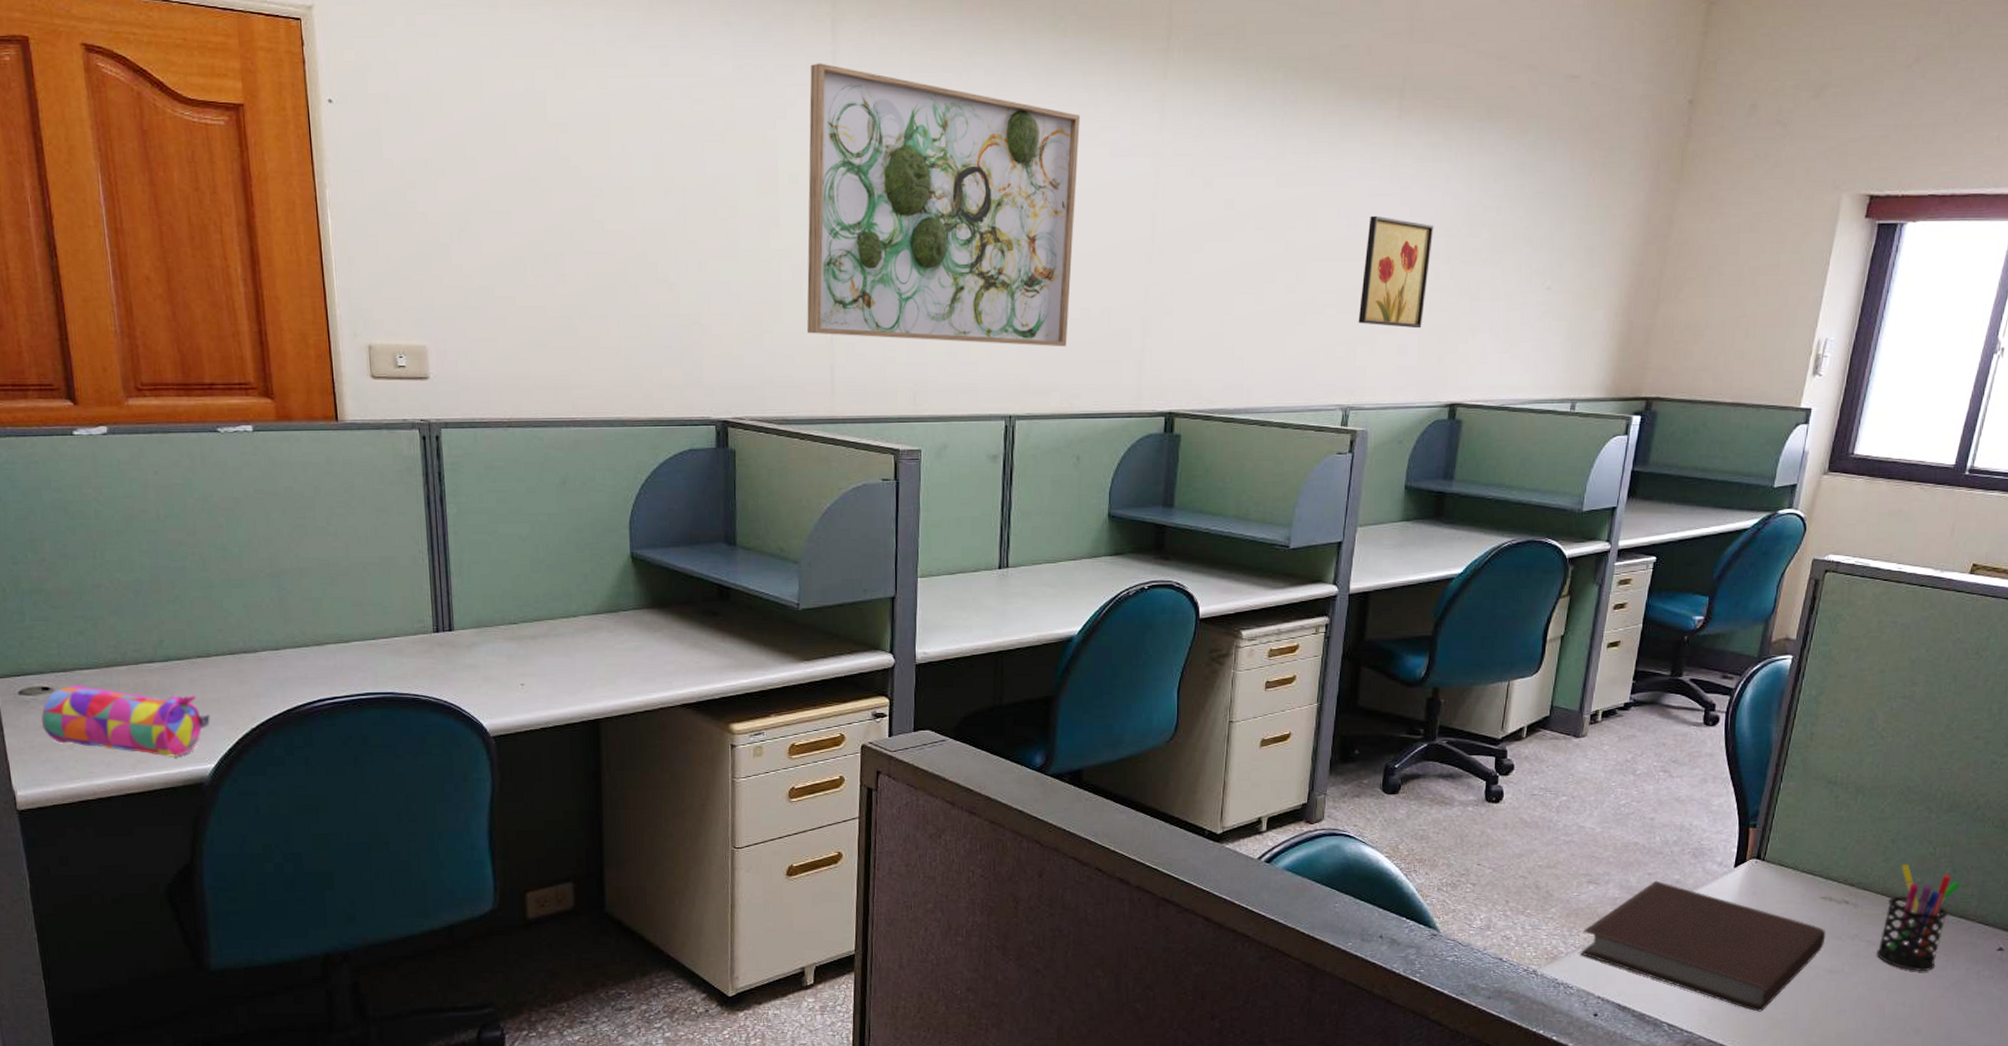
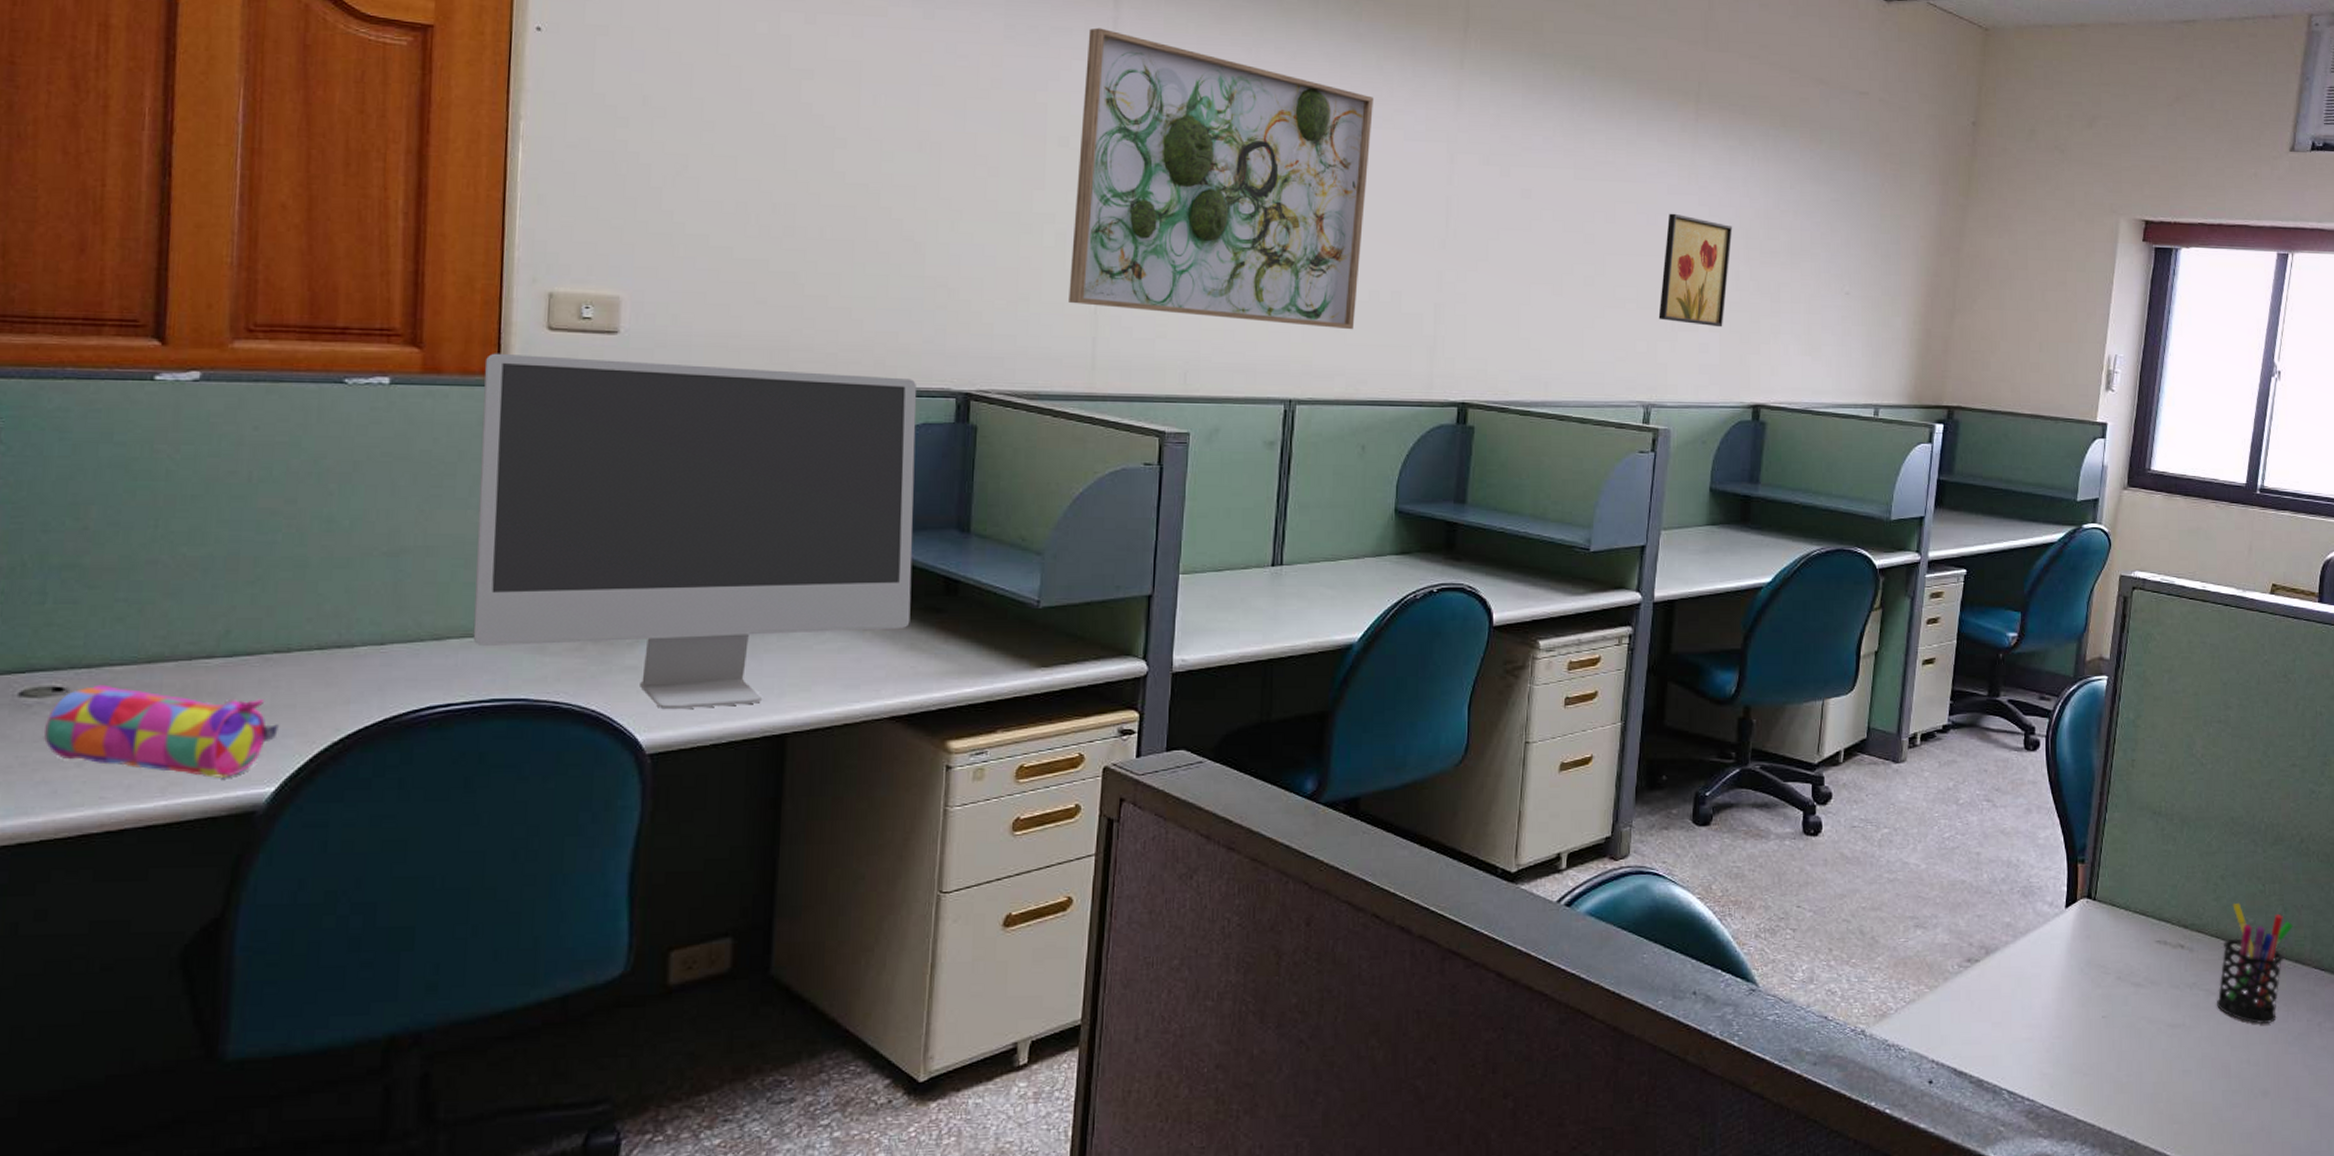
computer monitor: none [324,400,692,700] -> present [473,353,917,710]
notebook: present [1579,880,1826,1012] -> none [1909,923,2164,1074]

